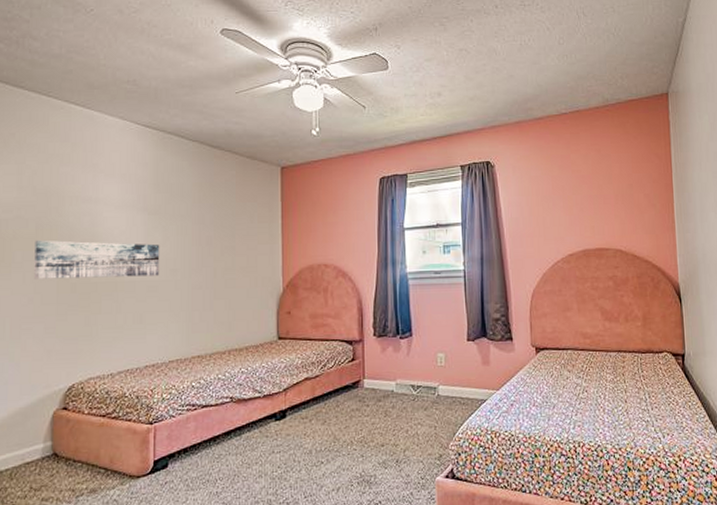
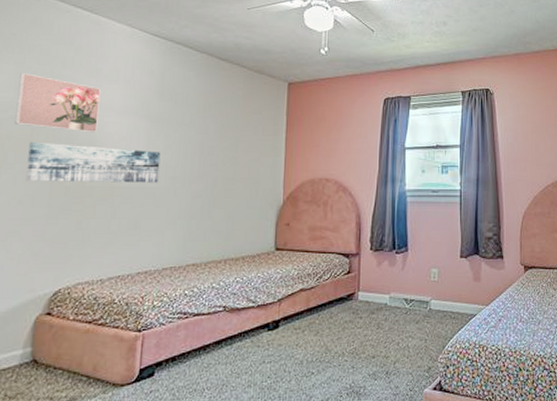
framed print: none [20,172,98,229] -> present [15,73,101,133]

